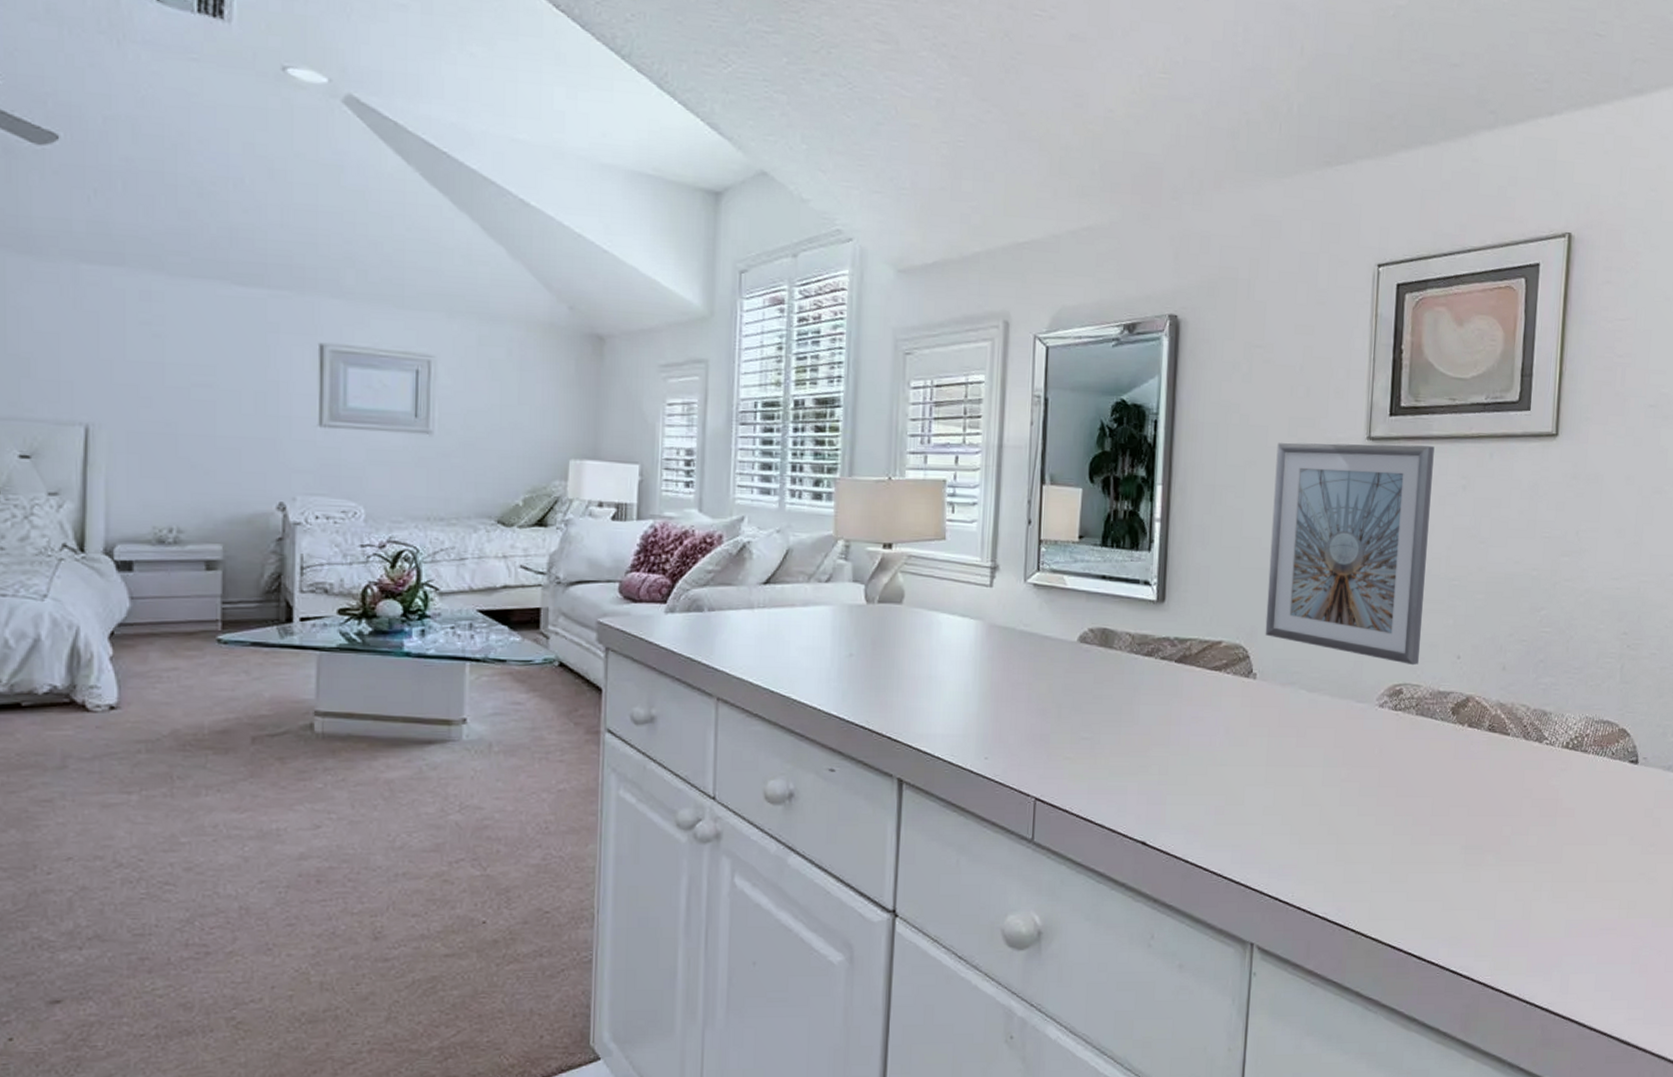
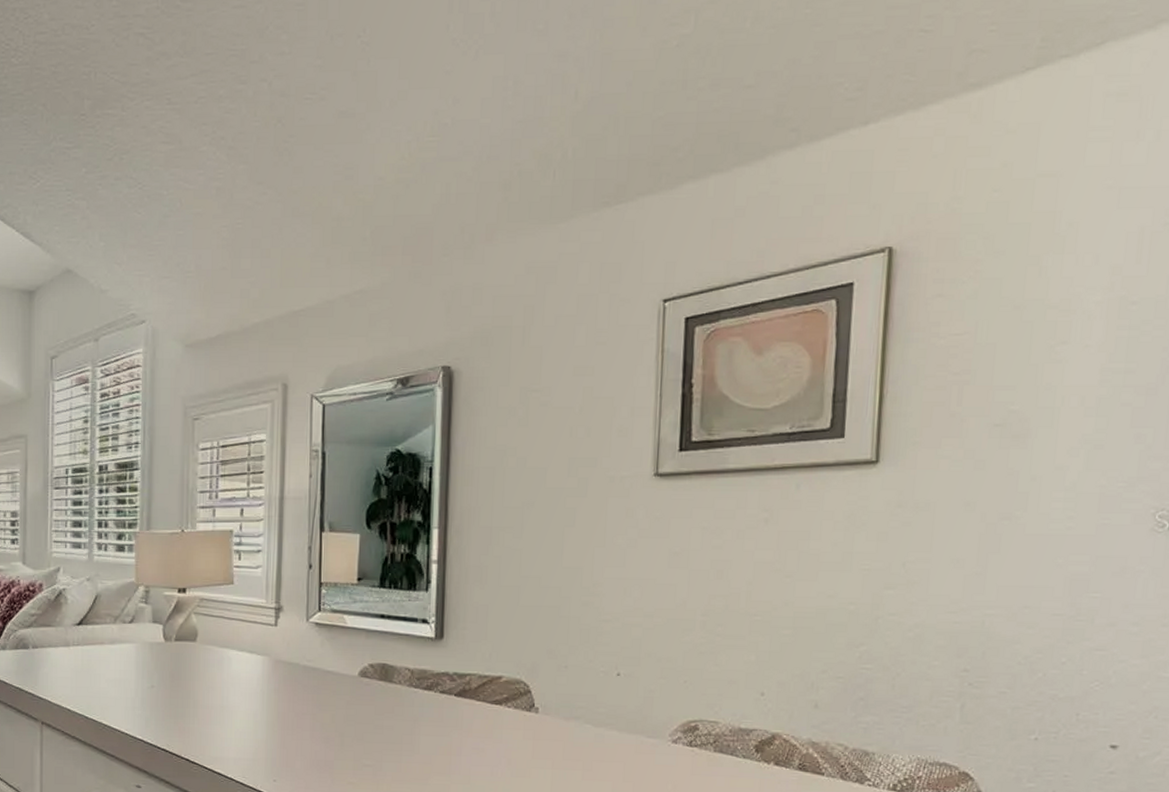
picture frame: present [1265,443,1435,666] -> none [547,480,731,702]

